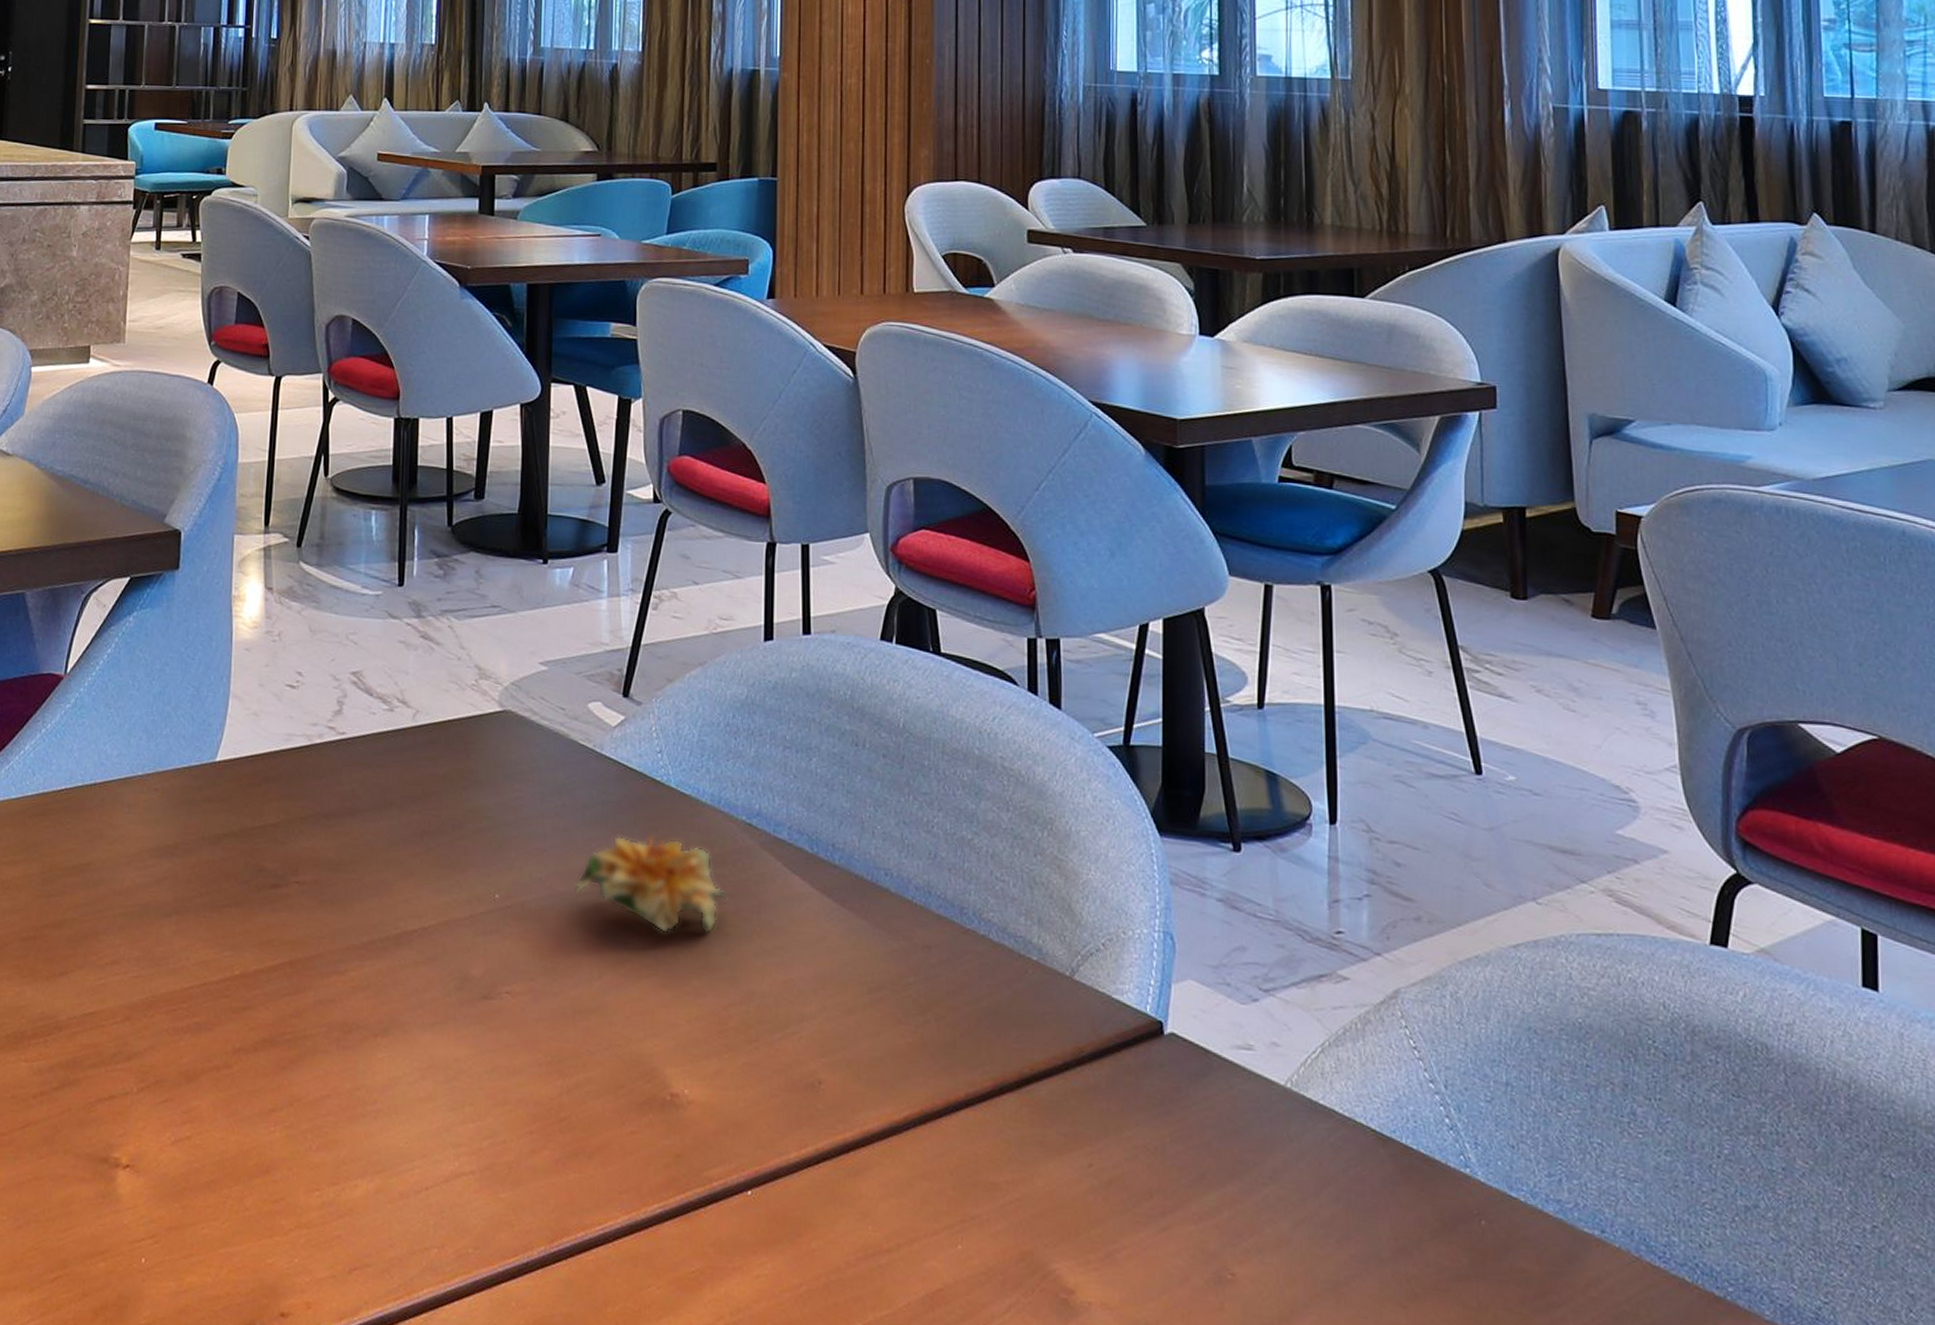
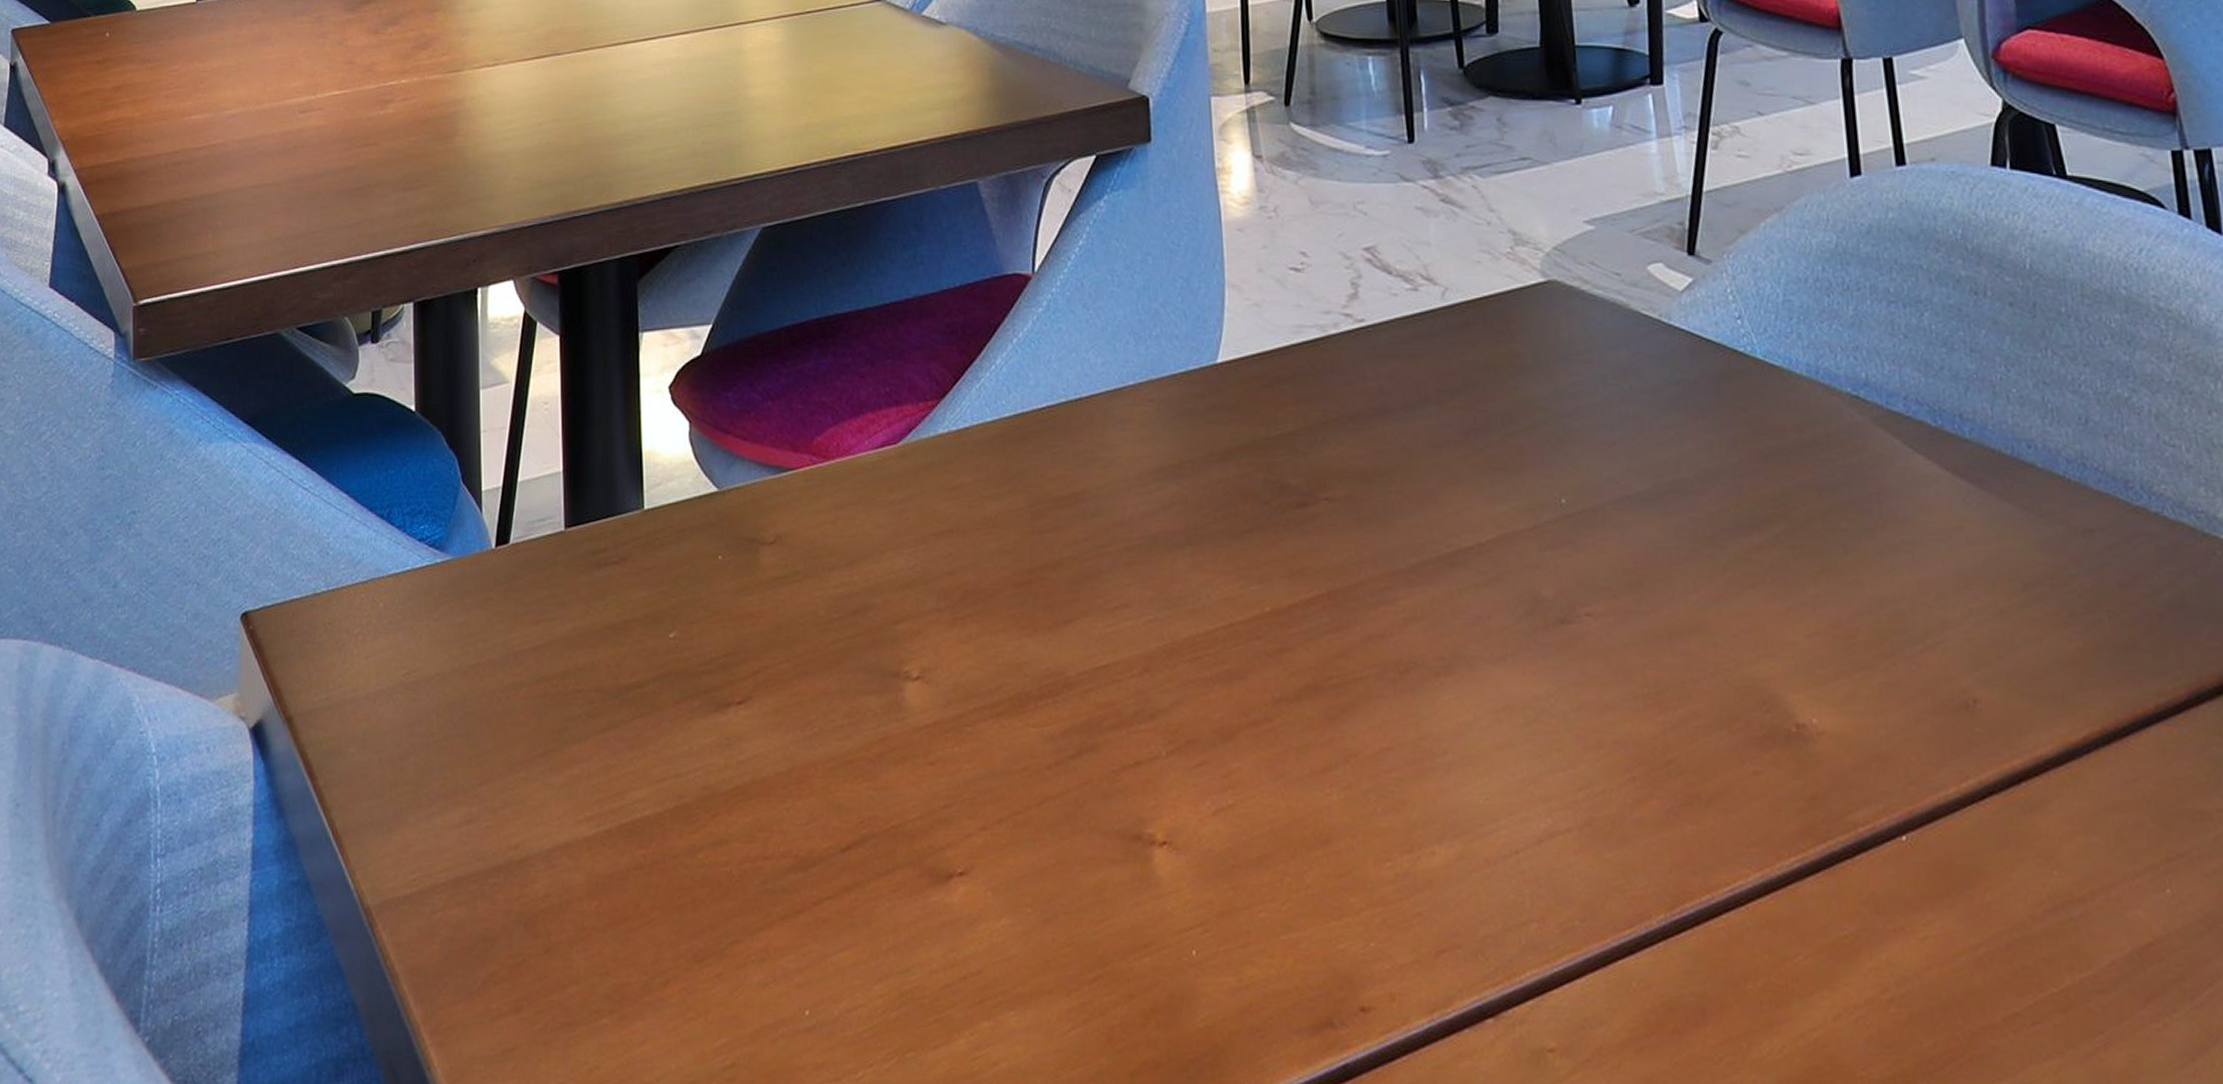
flower: present [573,835,728,935] -> none [1653,419,1840,532]

